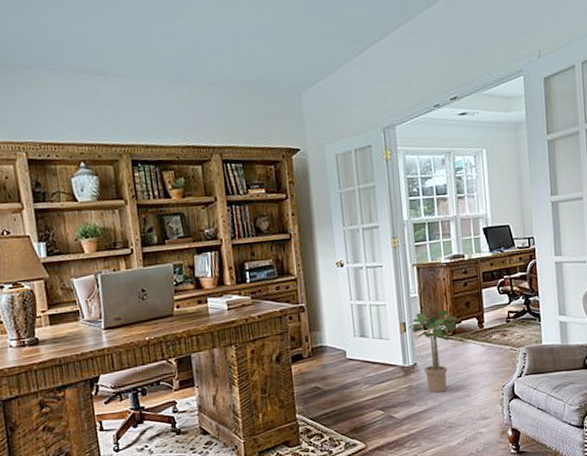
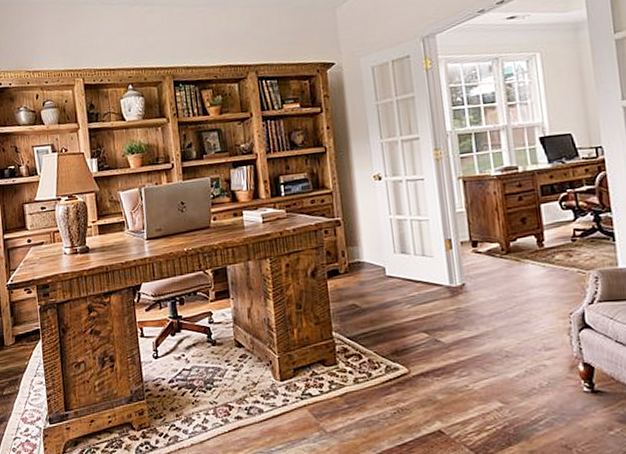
potted plant: present [408,310,458,393] -> none [454,227,513,317]

